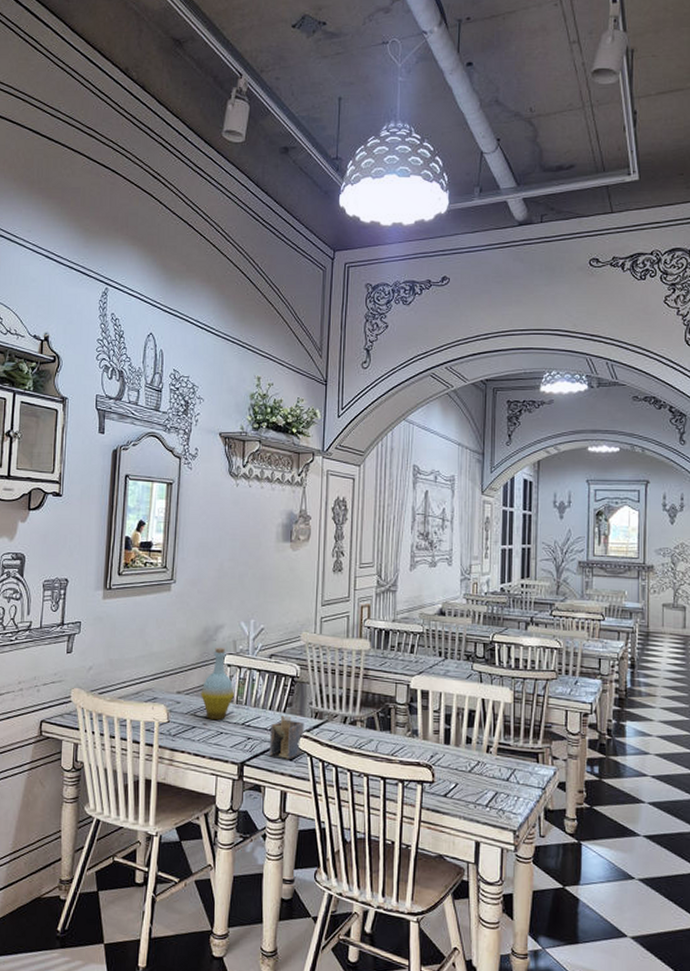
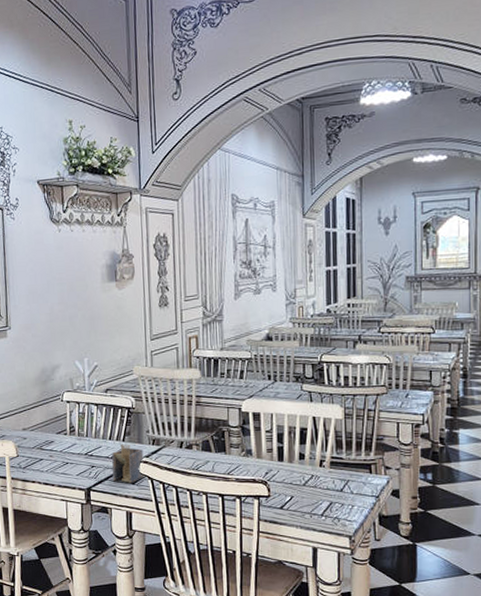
bottle: present [201,648,234,720] -> none [44,386,75,451]

